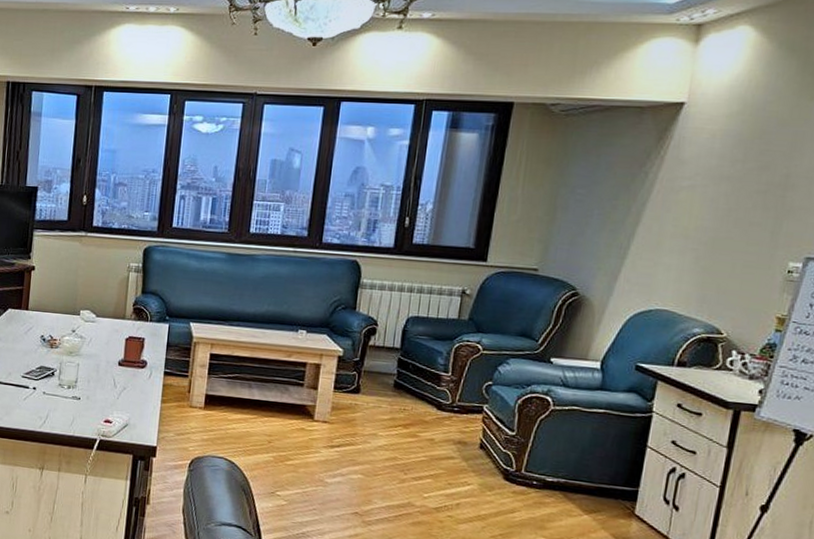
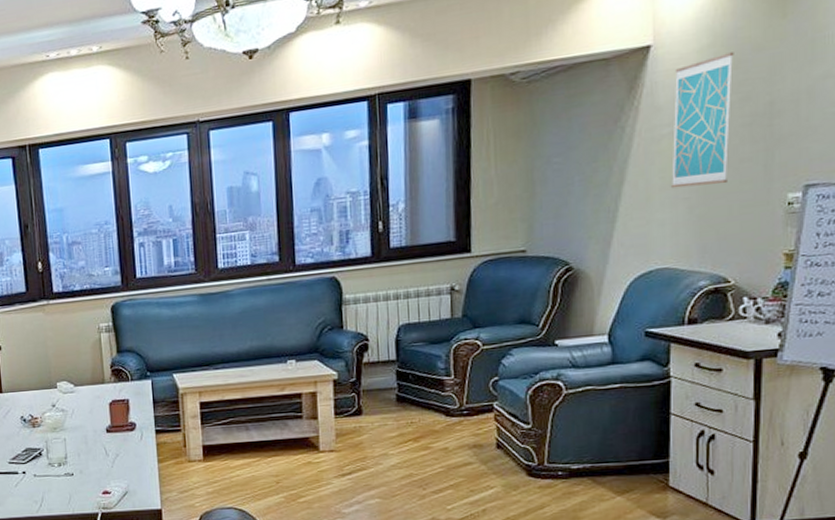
wall art: none [681,122,761,243] -> present [670,52,734,189]

